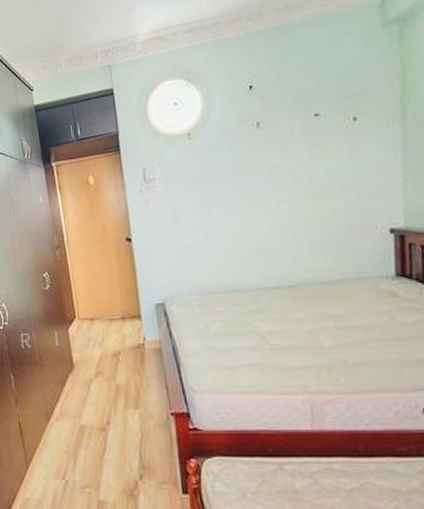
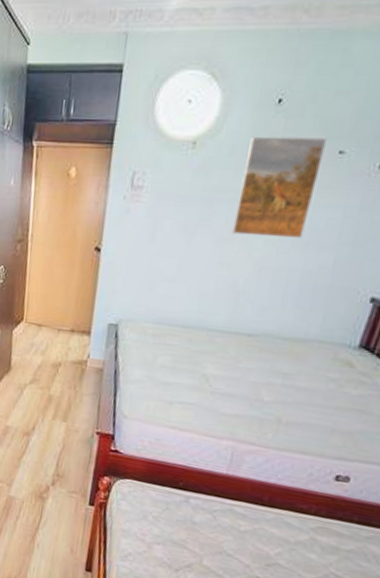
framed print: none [236,107,308,201] -> present [232,136,328,239]

